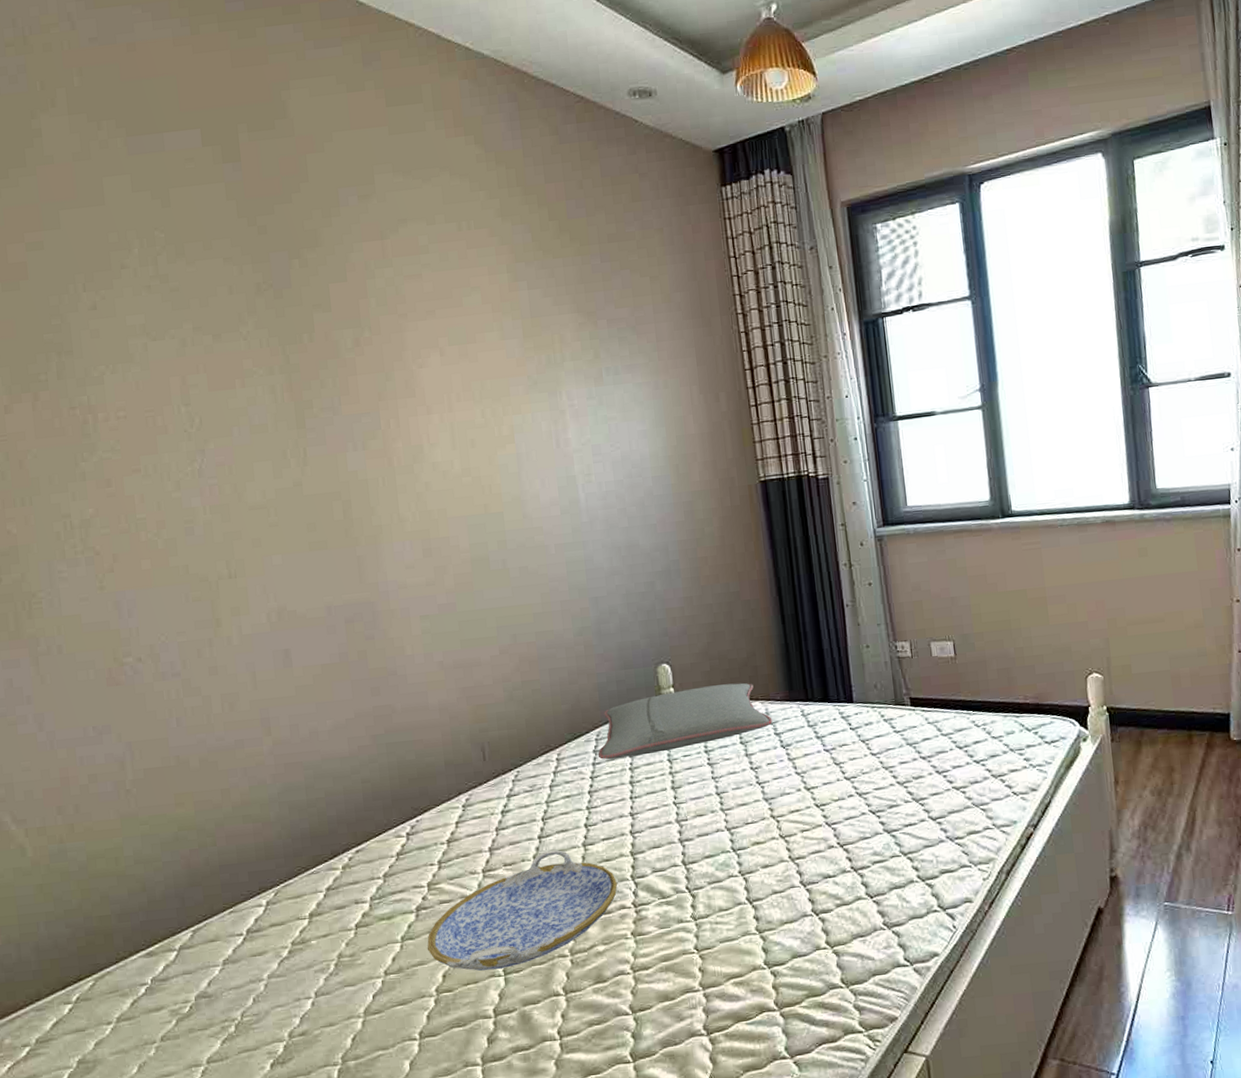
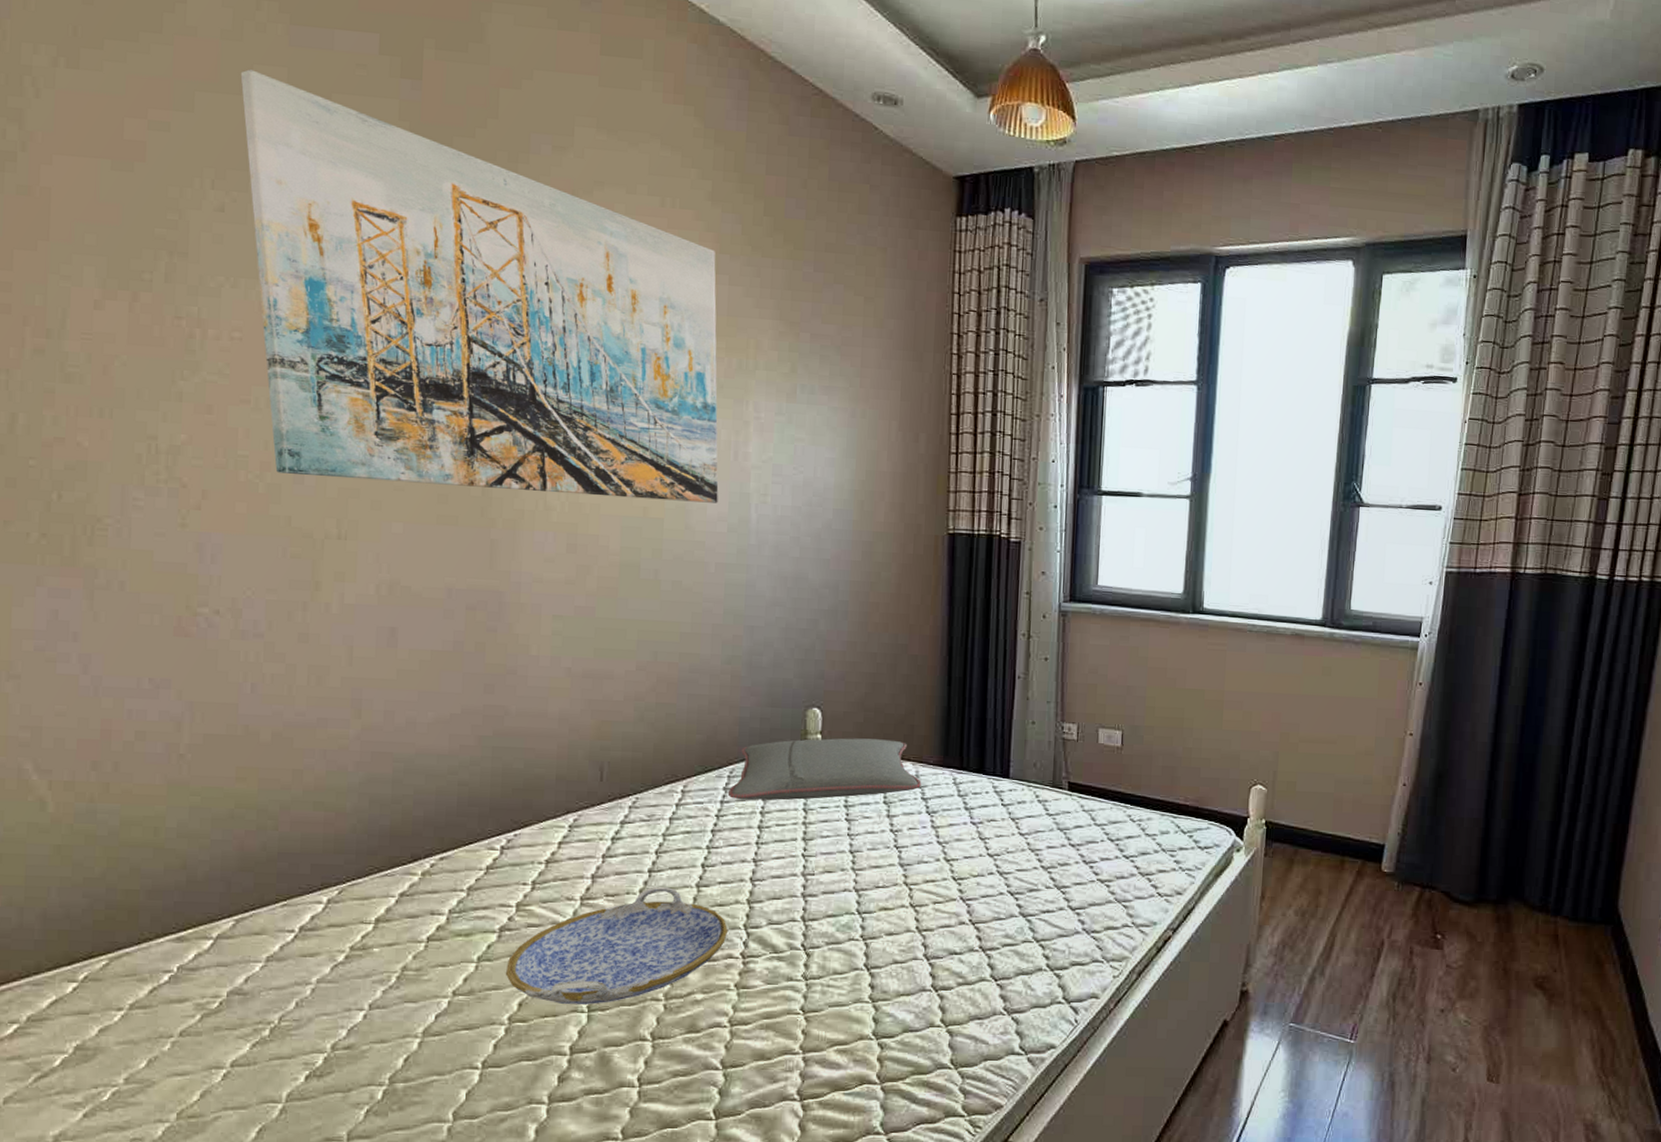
wall art: none [93,182,548,529] -> present [240,69,719,503]

